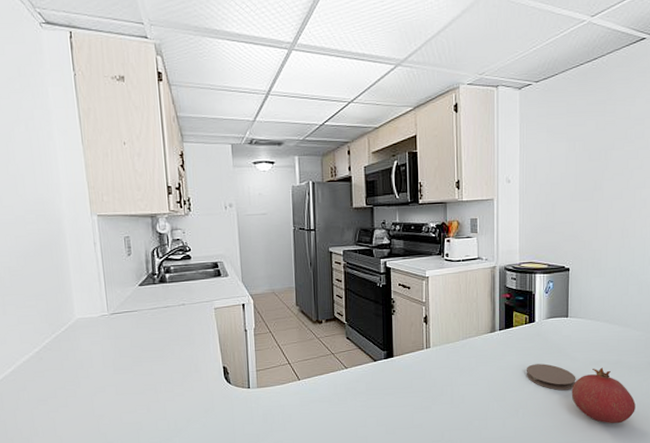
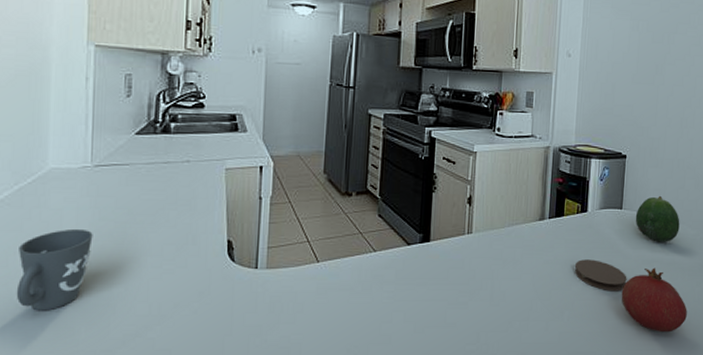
mug: none [63,365,117,431] -> present [16,228,93,311]
fruit: none [581,302,625,345] -> present [635,195,680,242]

